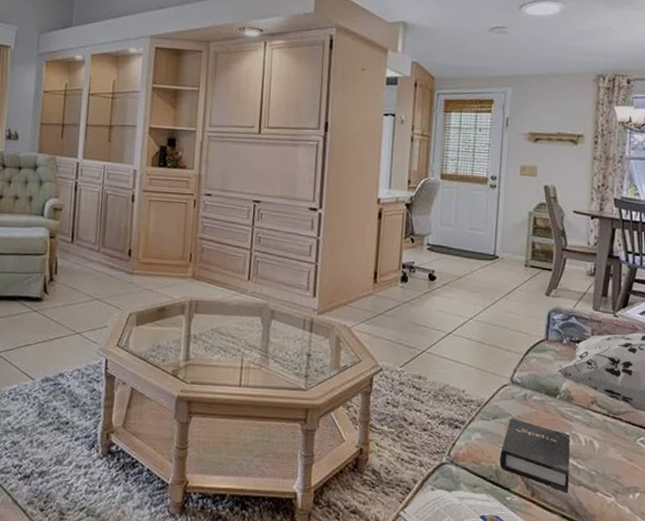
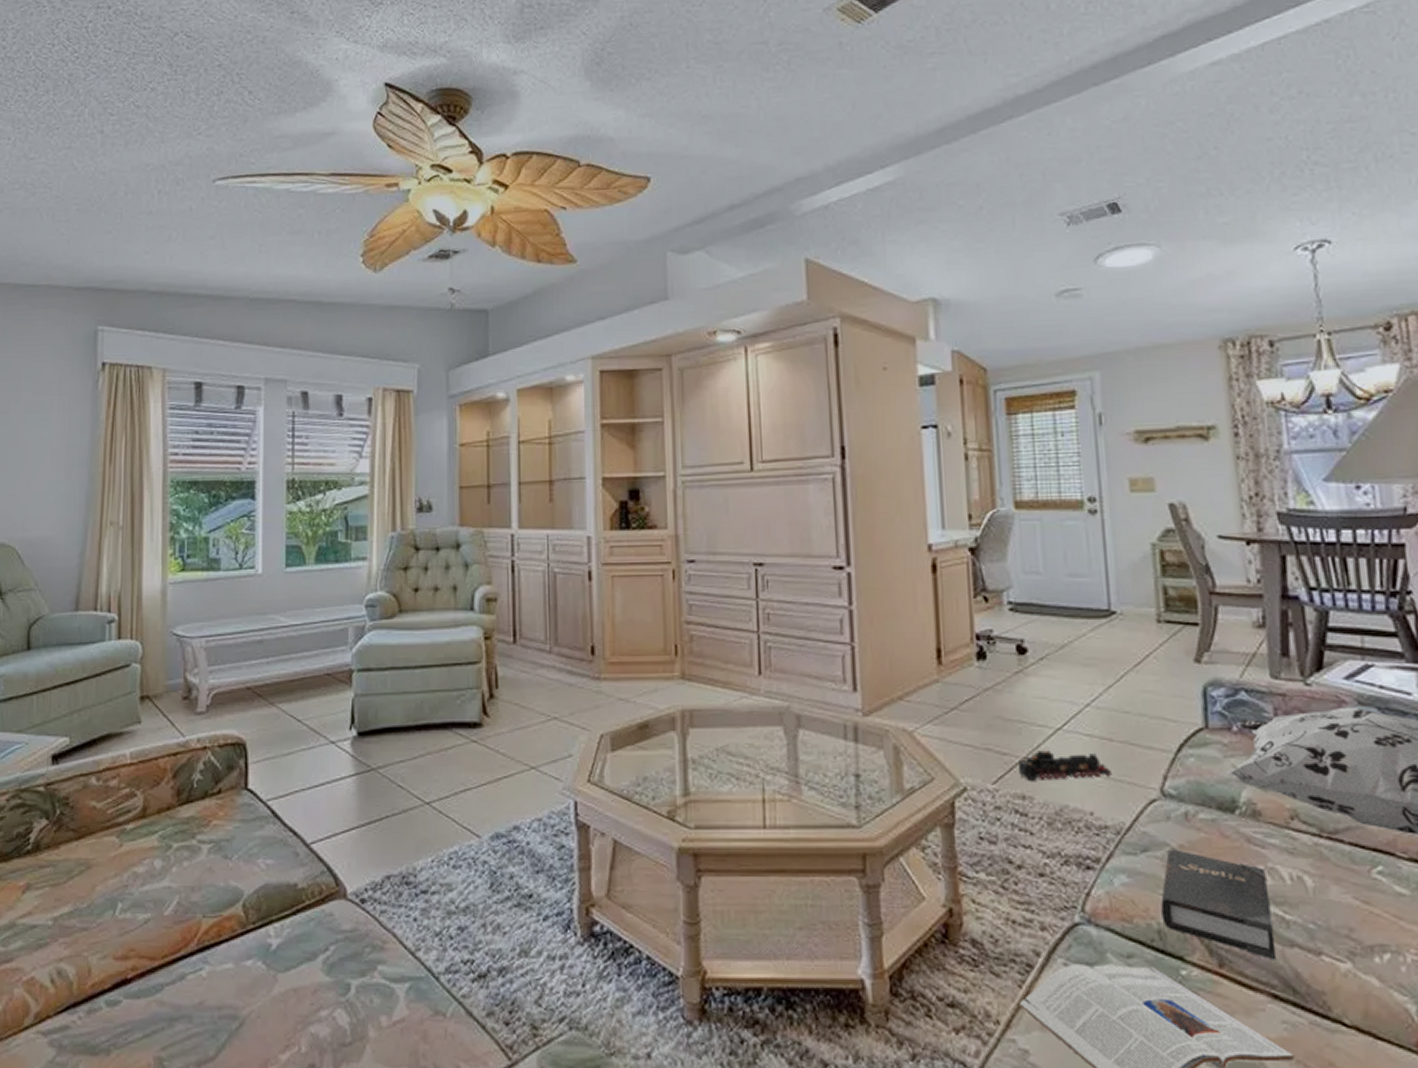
toy train: none [418,347,481,368] -> present [1017,750,1113,781]

